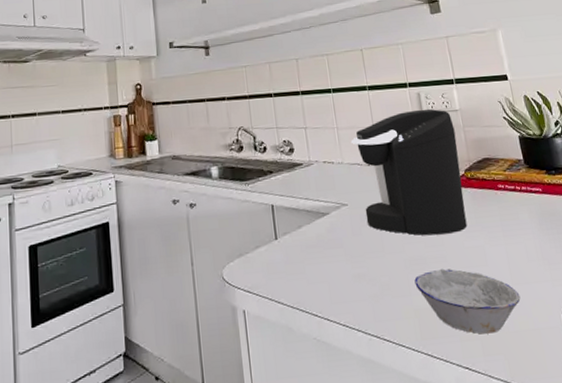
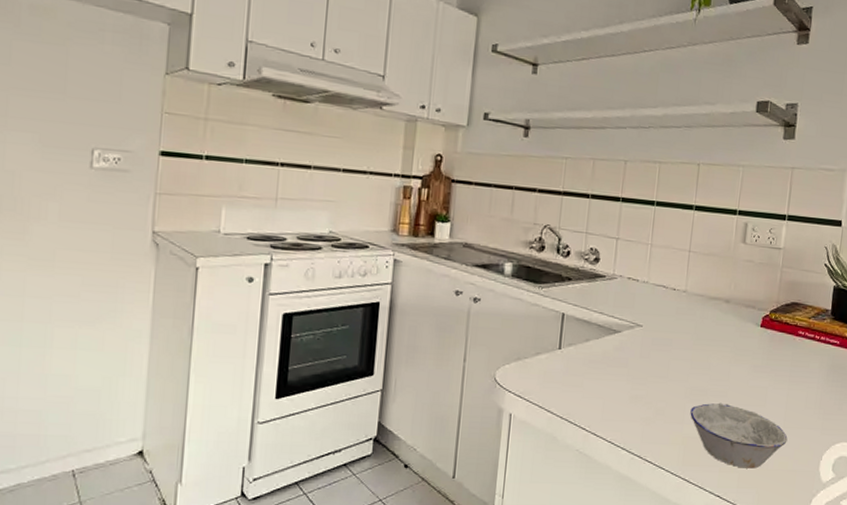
coffee maker: present [350,108,468,236] -> none [657,240,773,371]

